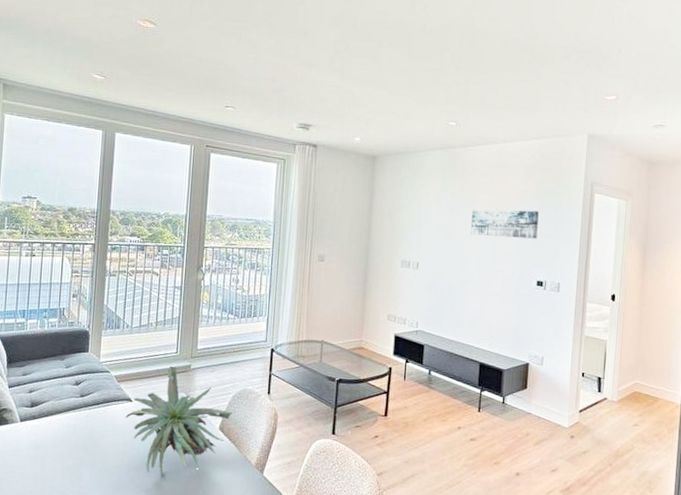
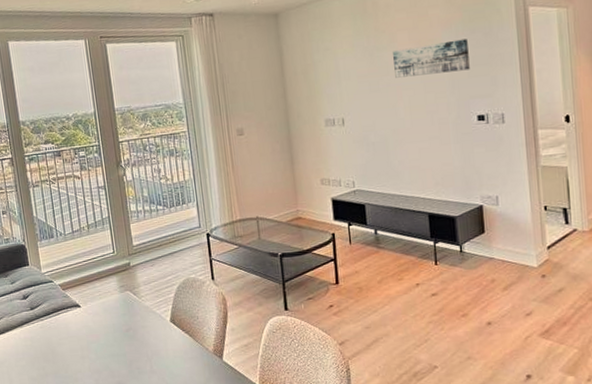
plant: present [125,365,233,476] -> none [77,266,181,375]

